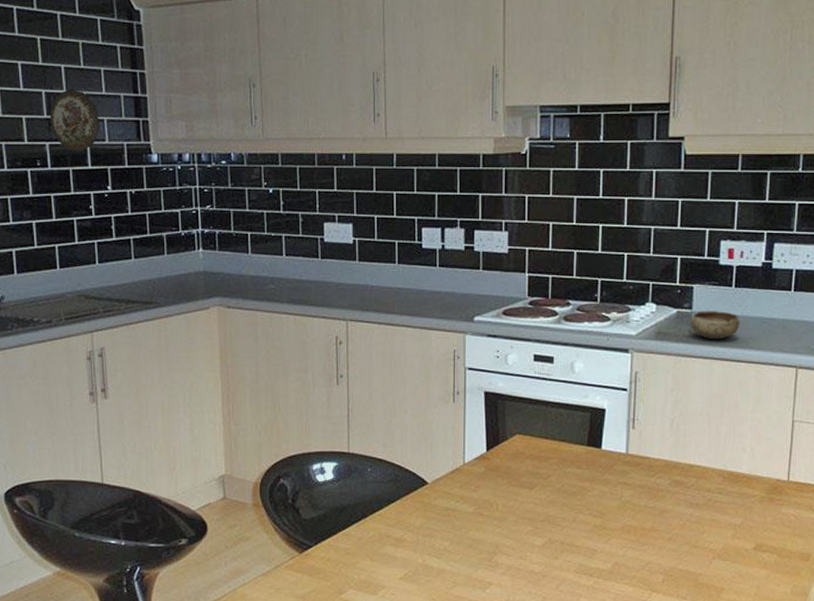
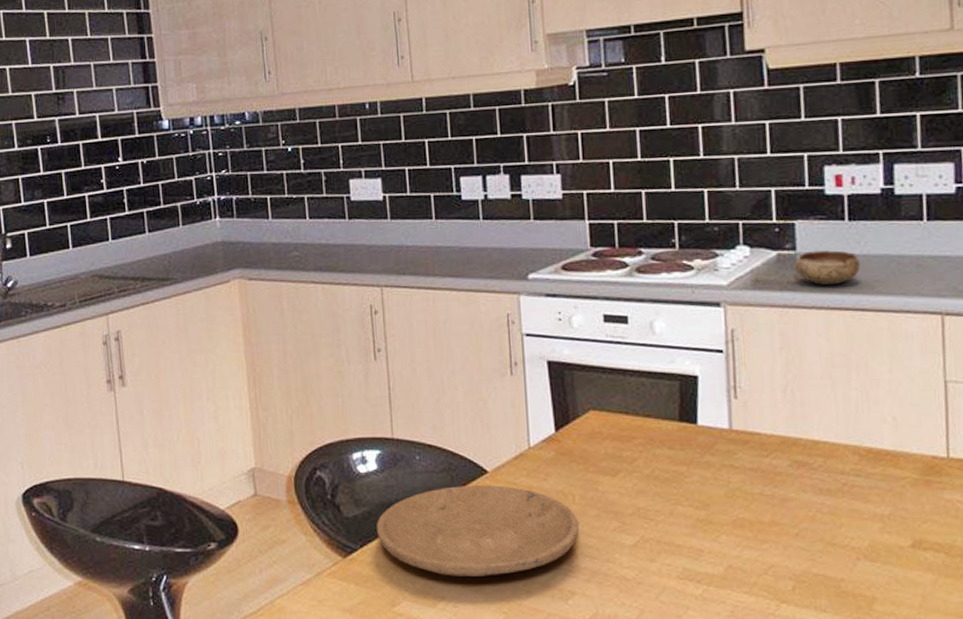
decorative plate: present [50,89,100,152] -> none [59,61,109,125]
plate: none [330,494,500,570] -> present [377,485,580,576]

